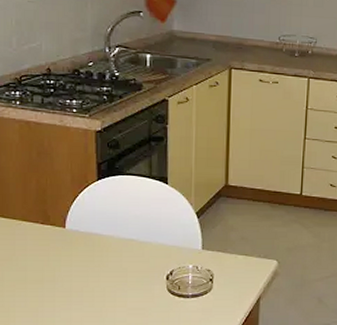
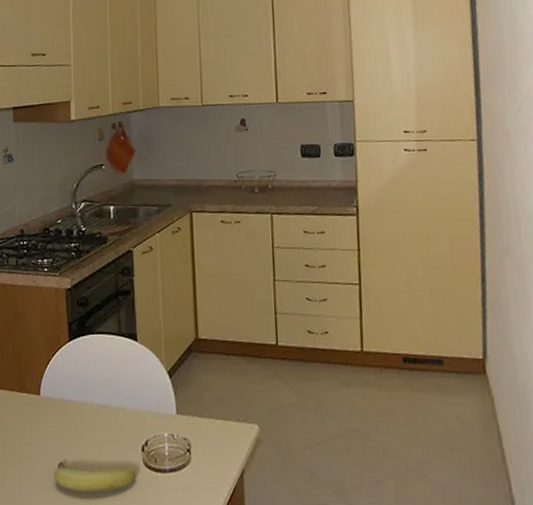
fruit: none [78,286,160,313] -> present [54,461,136,492]

